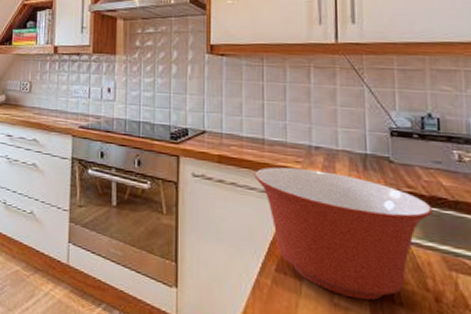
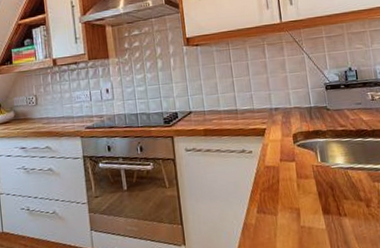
mixing bowl: present [254,167,434,301] -> none [232,126,359,220]

